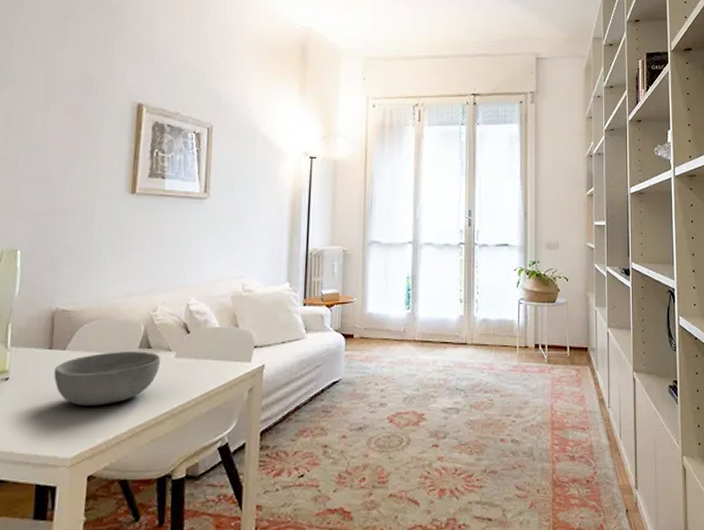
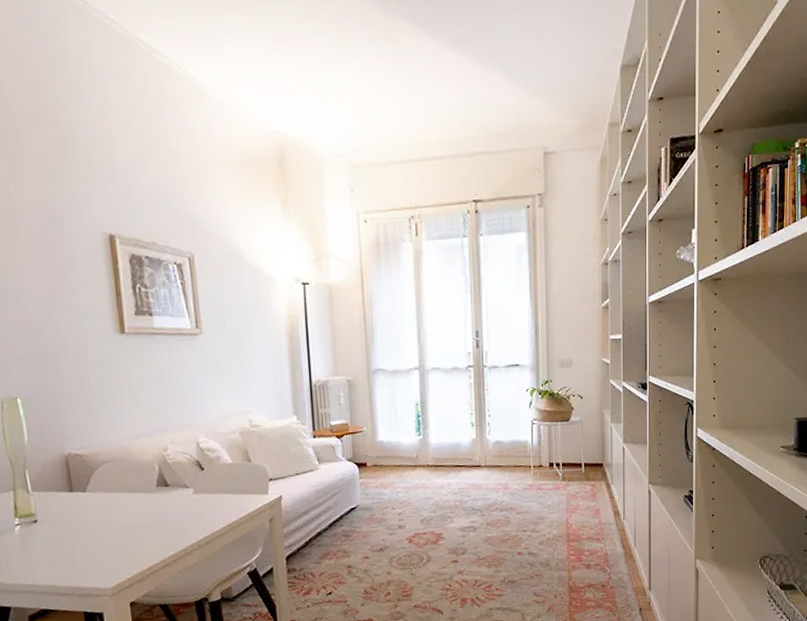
bowl: present [54,351,161,406] -> none [79,489,181,542]

